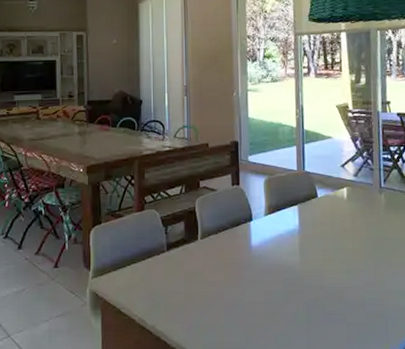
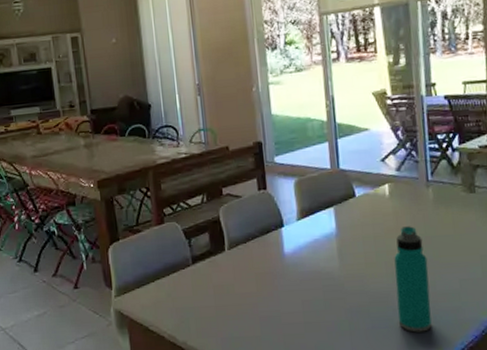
water bottle: none [349,227,380,328] -> present [394,226,432,333]

